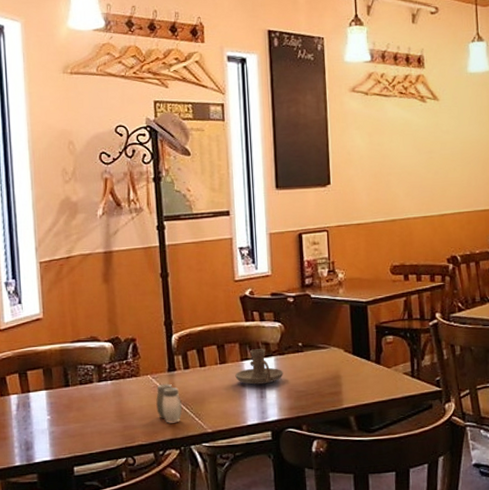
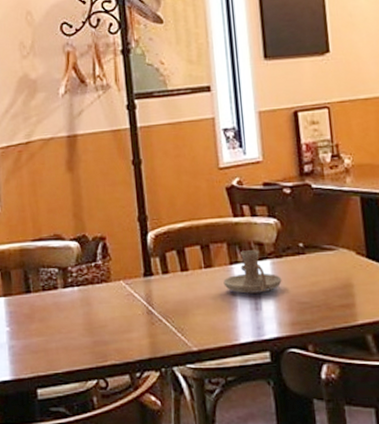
salt and pepper shaker: present [156,383,182,423] -> none [130,291,162,339]

